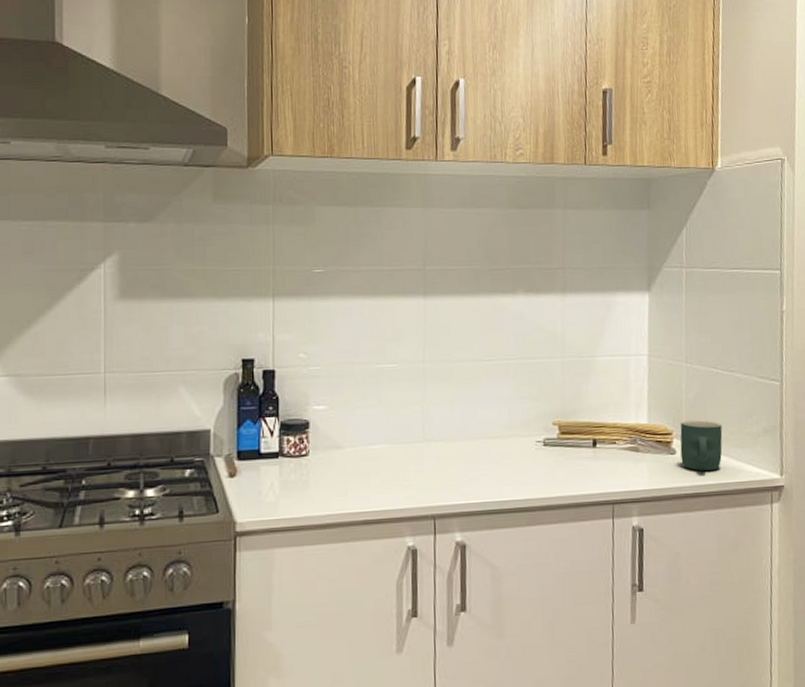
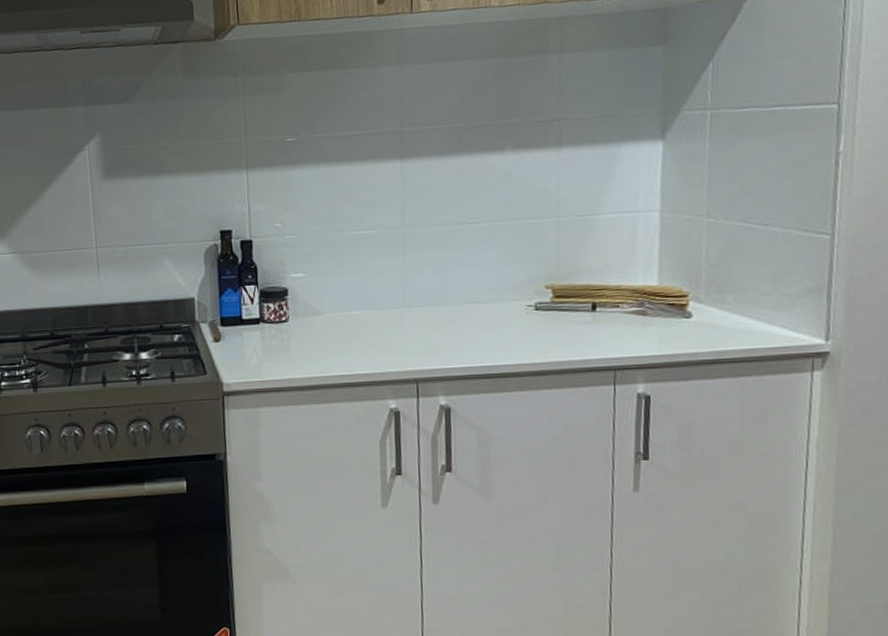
mug: present [680,419,723,472] -> none [697,280,752,336]

